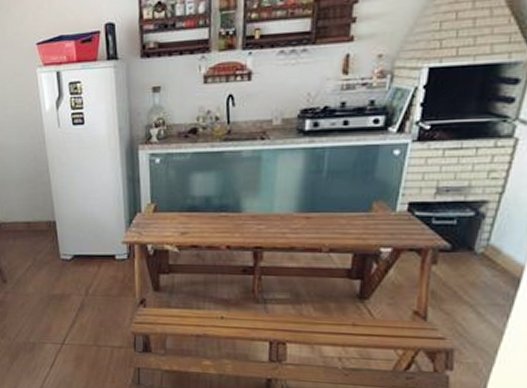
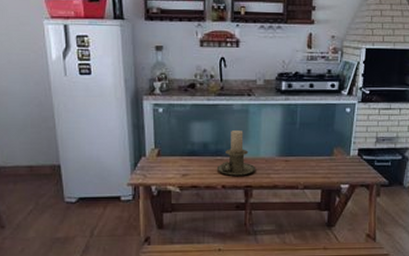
candle holder: none [220,182,269,235] -> present [216,130,256,176]

